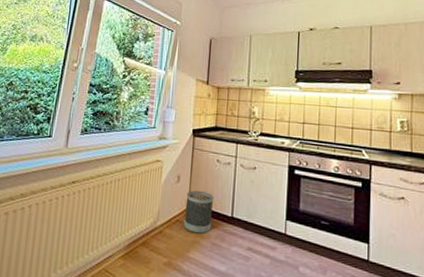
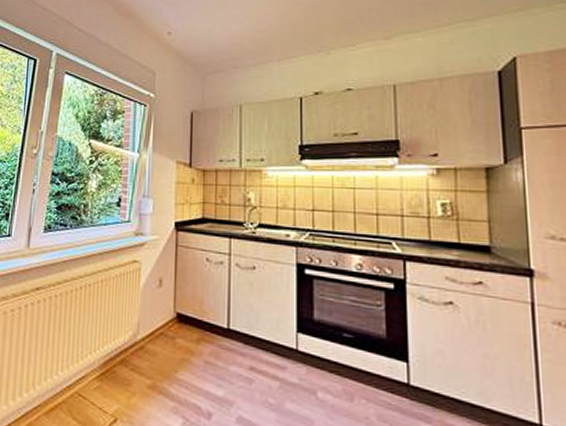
wastebasket: present [183,191,214,234] -> none [168,297,205,350]

